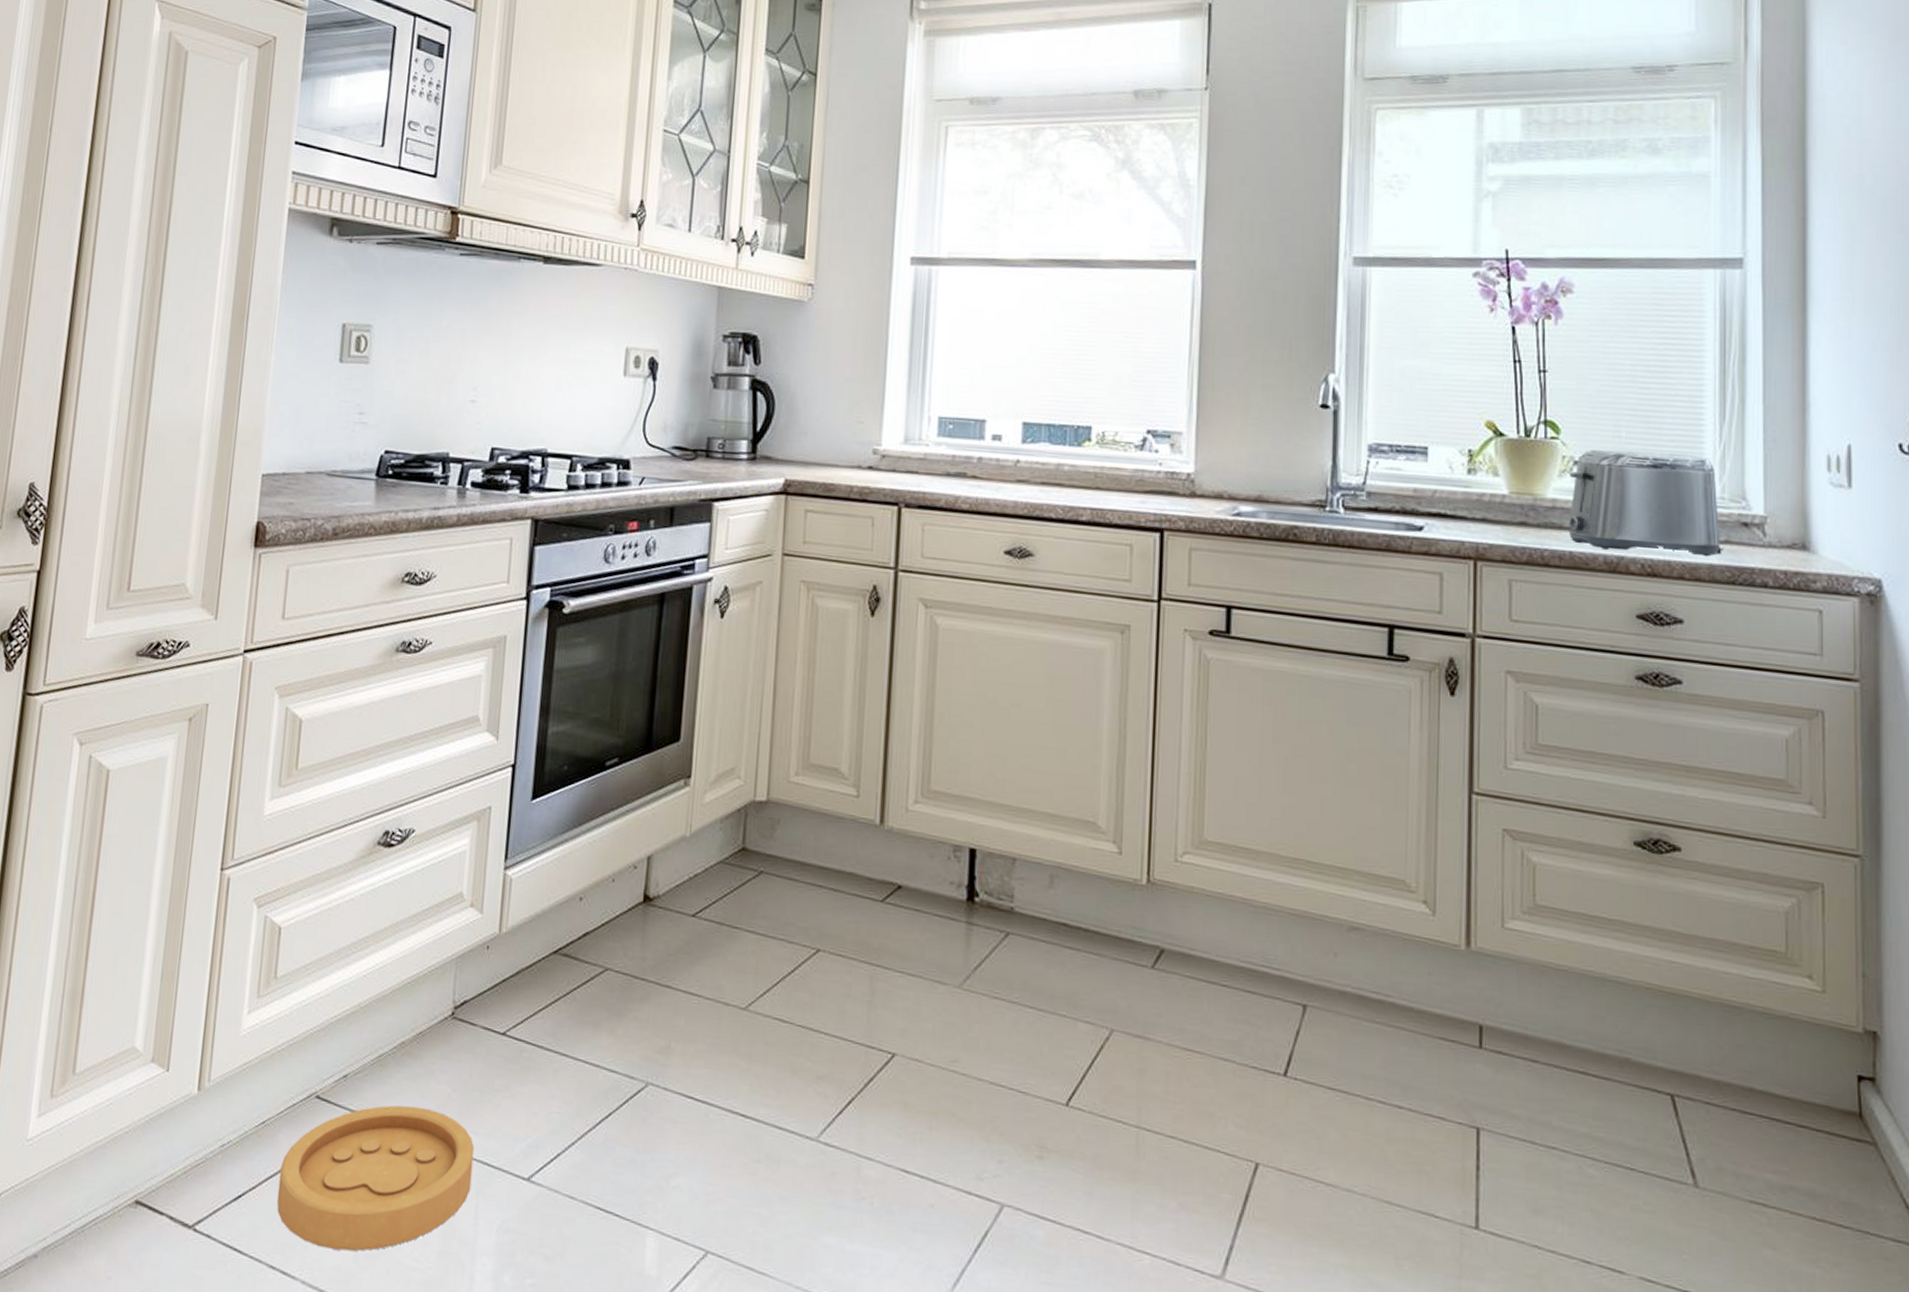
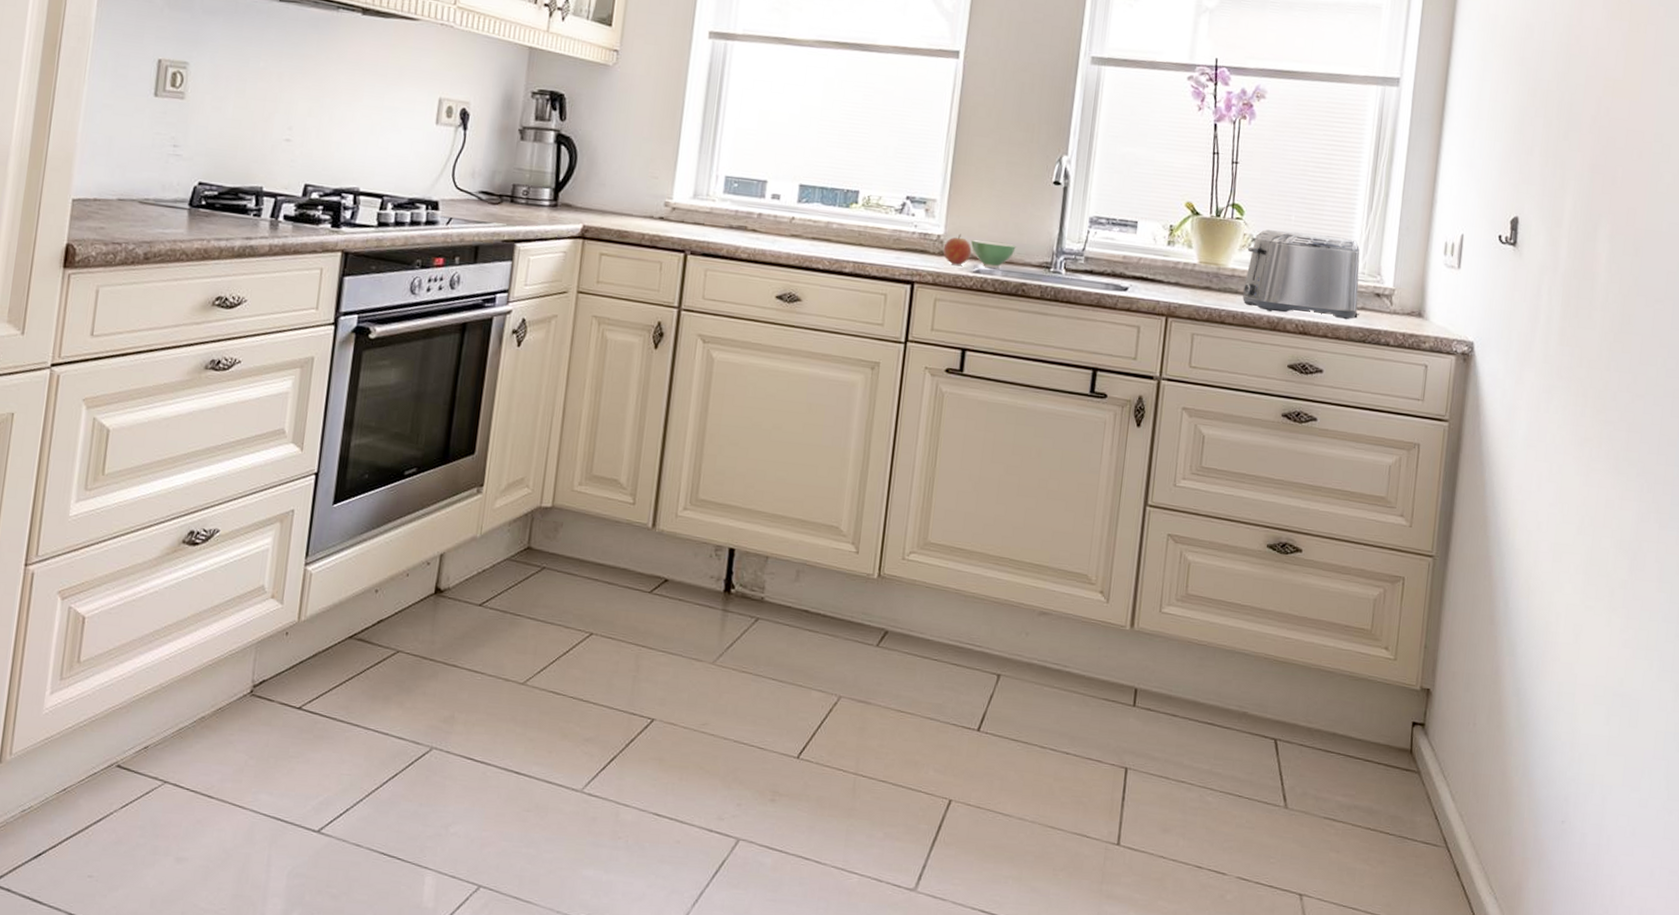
pet bowl: present [276,1105,475,1251] -> none [76,771,269,898]
fruit: none [1195,470,1229,509] -> present [943,233,972,266]
bowl: none [1226,476,1282,510] -> present [970,239,1016,268]

